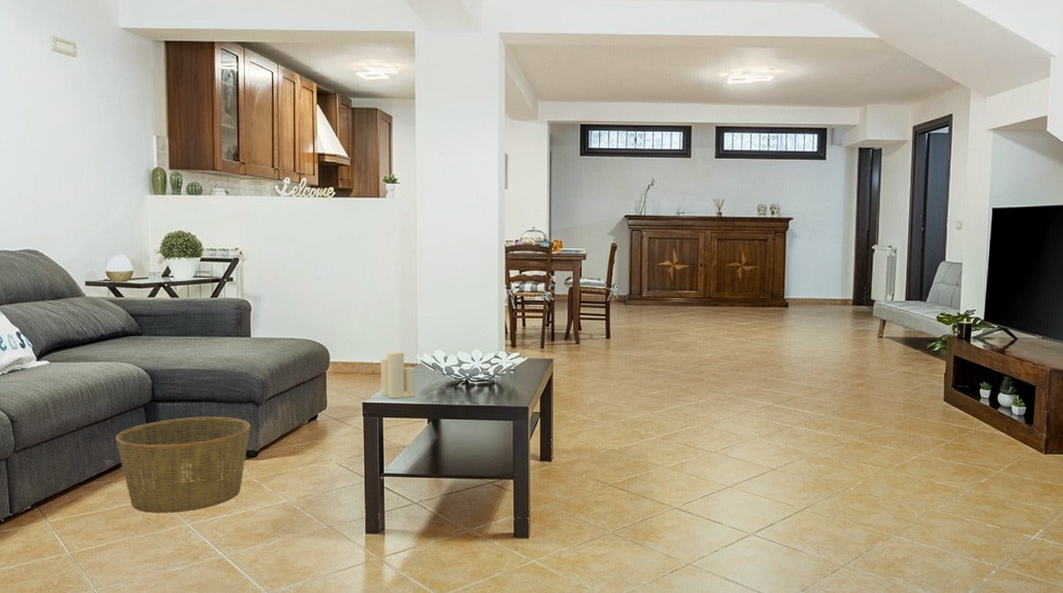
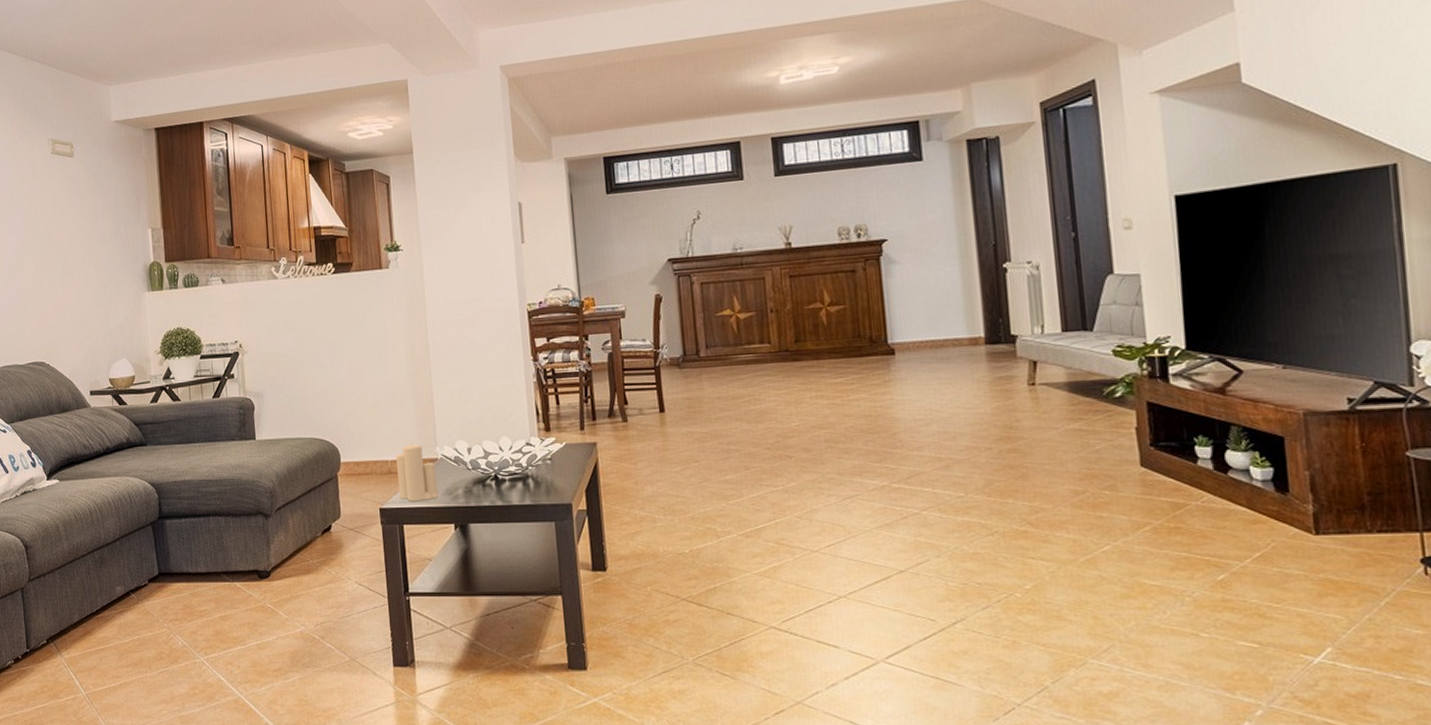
basket: present [115,416,251,513] -> none [125,532,262,645]

